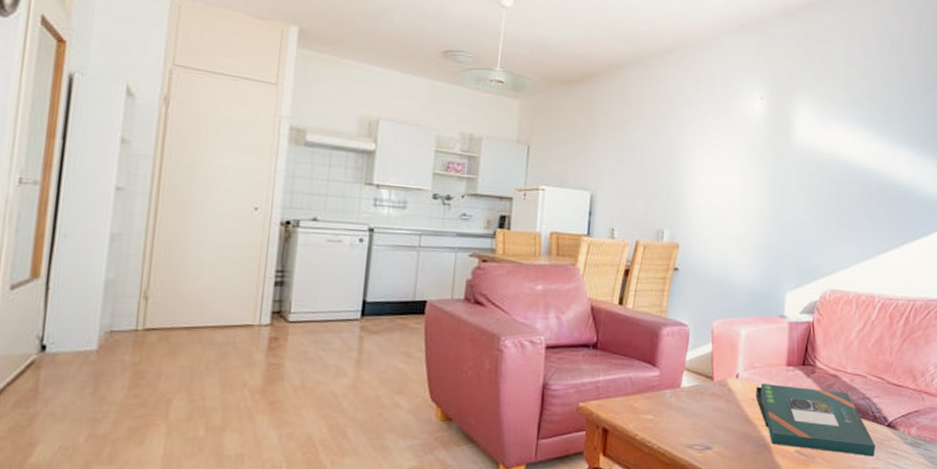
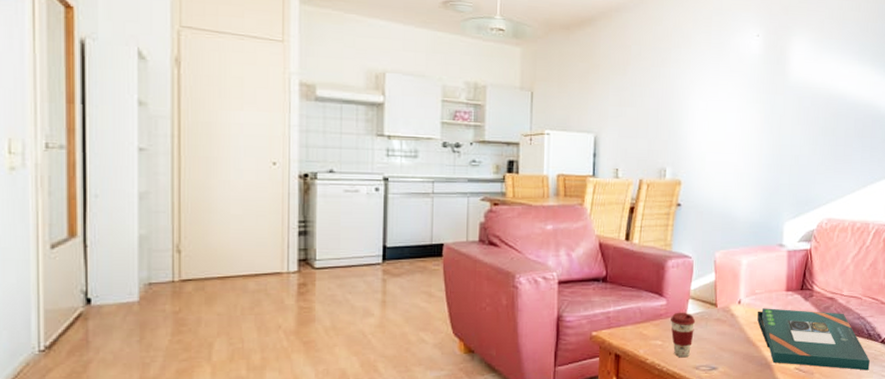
coffee cup: none [662,384,690,435] -> present [670,312,696,358]

